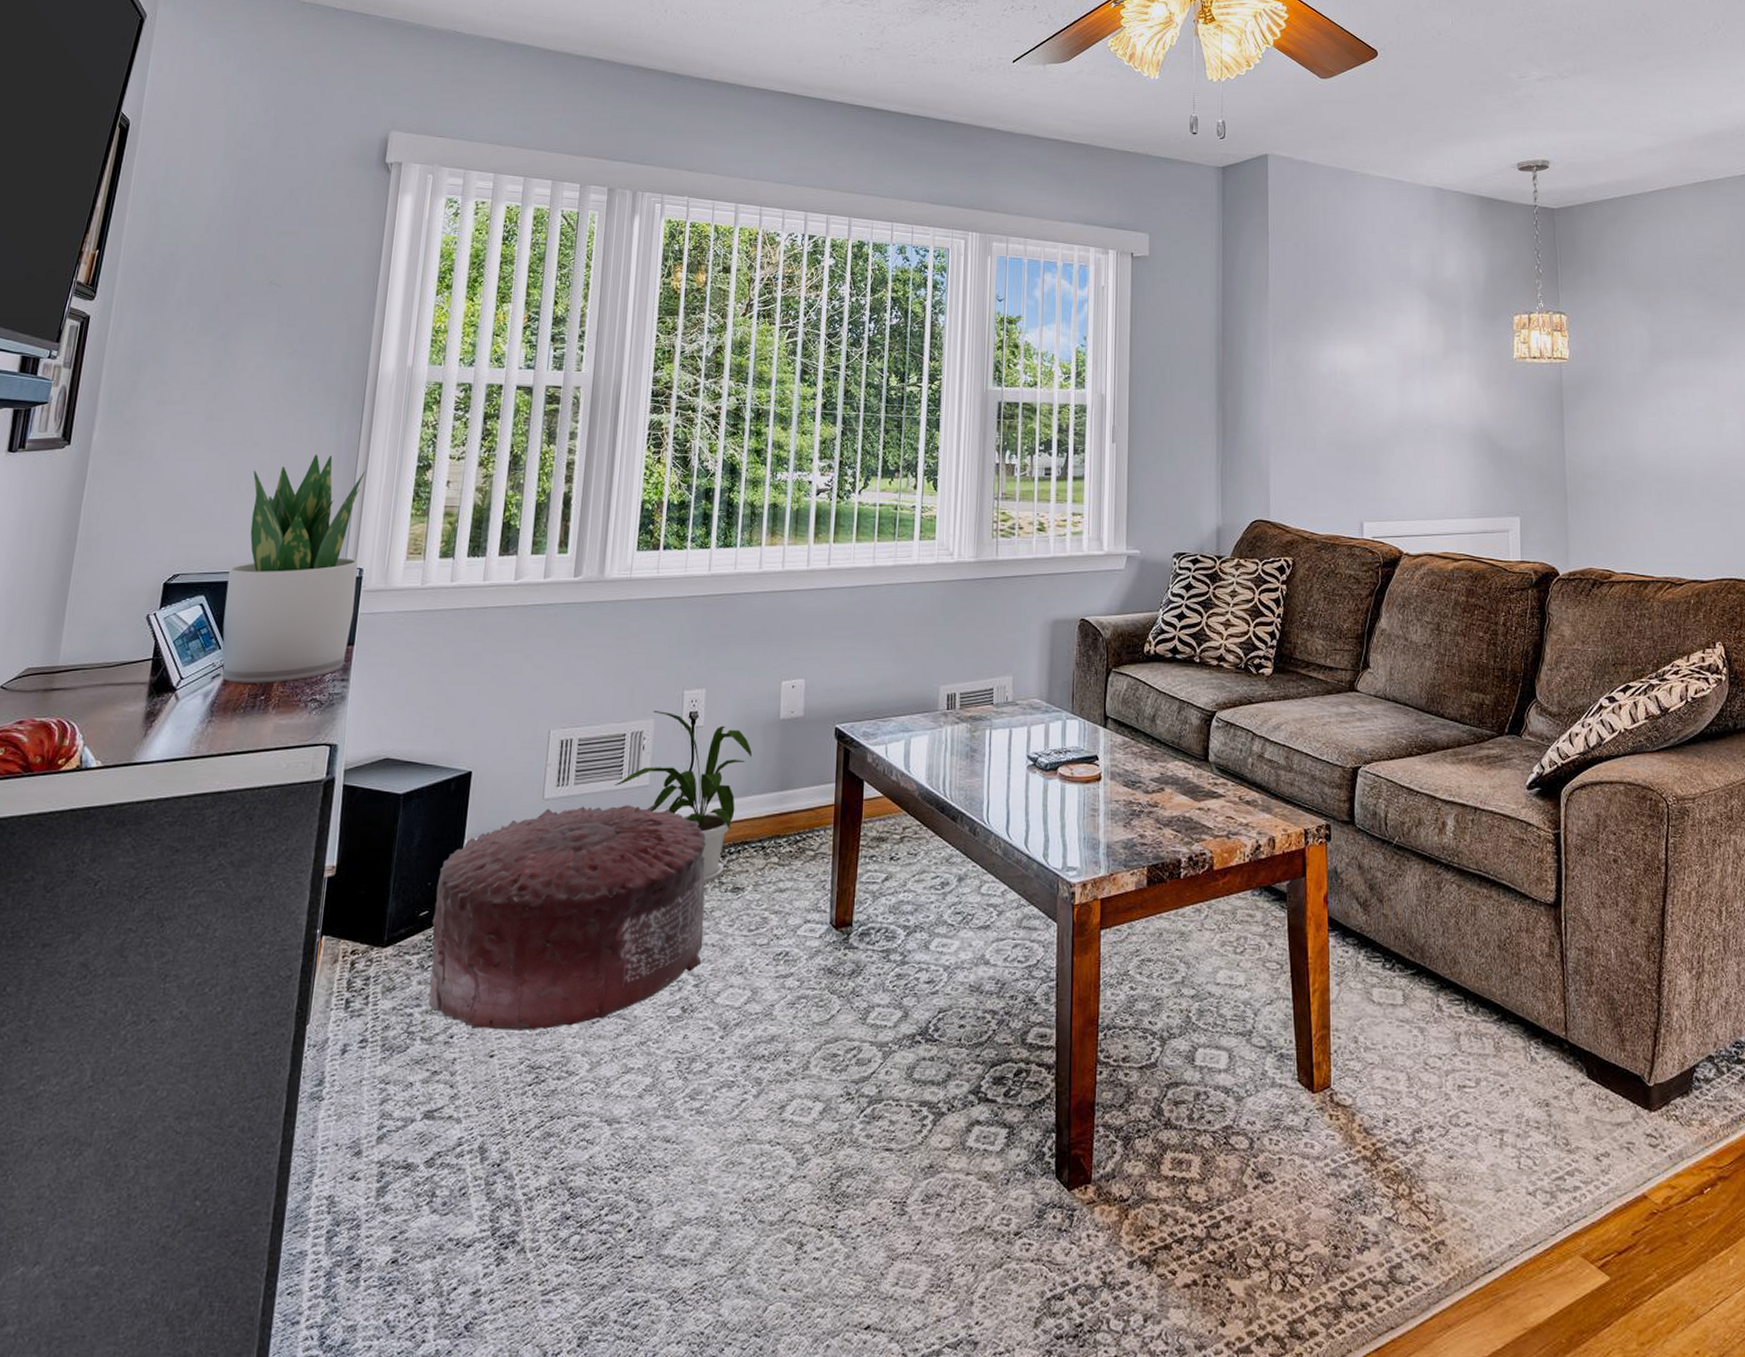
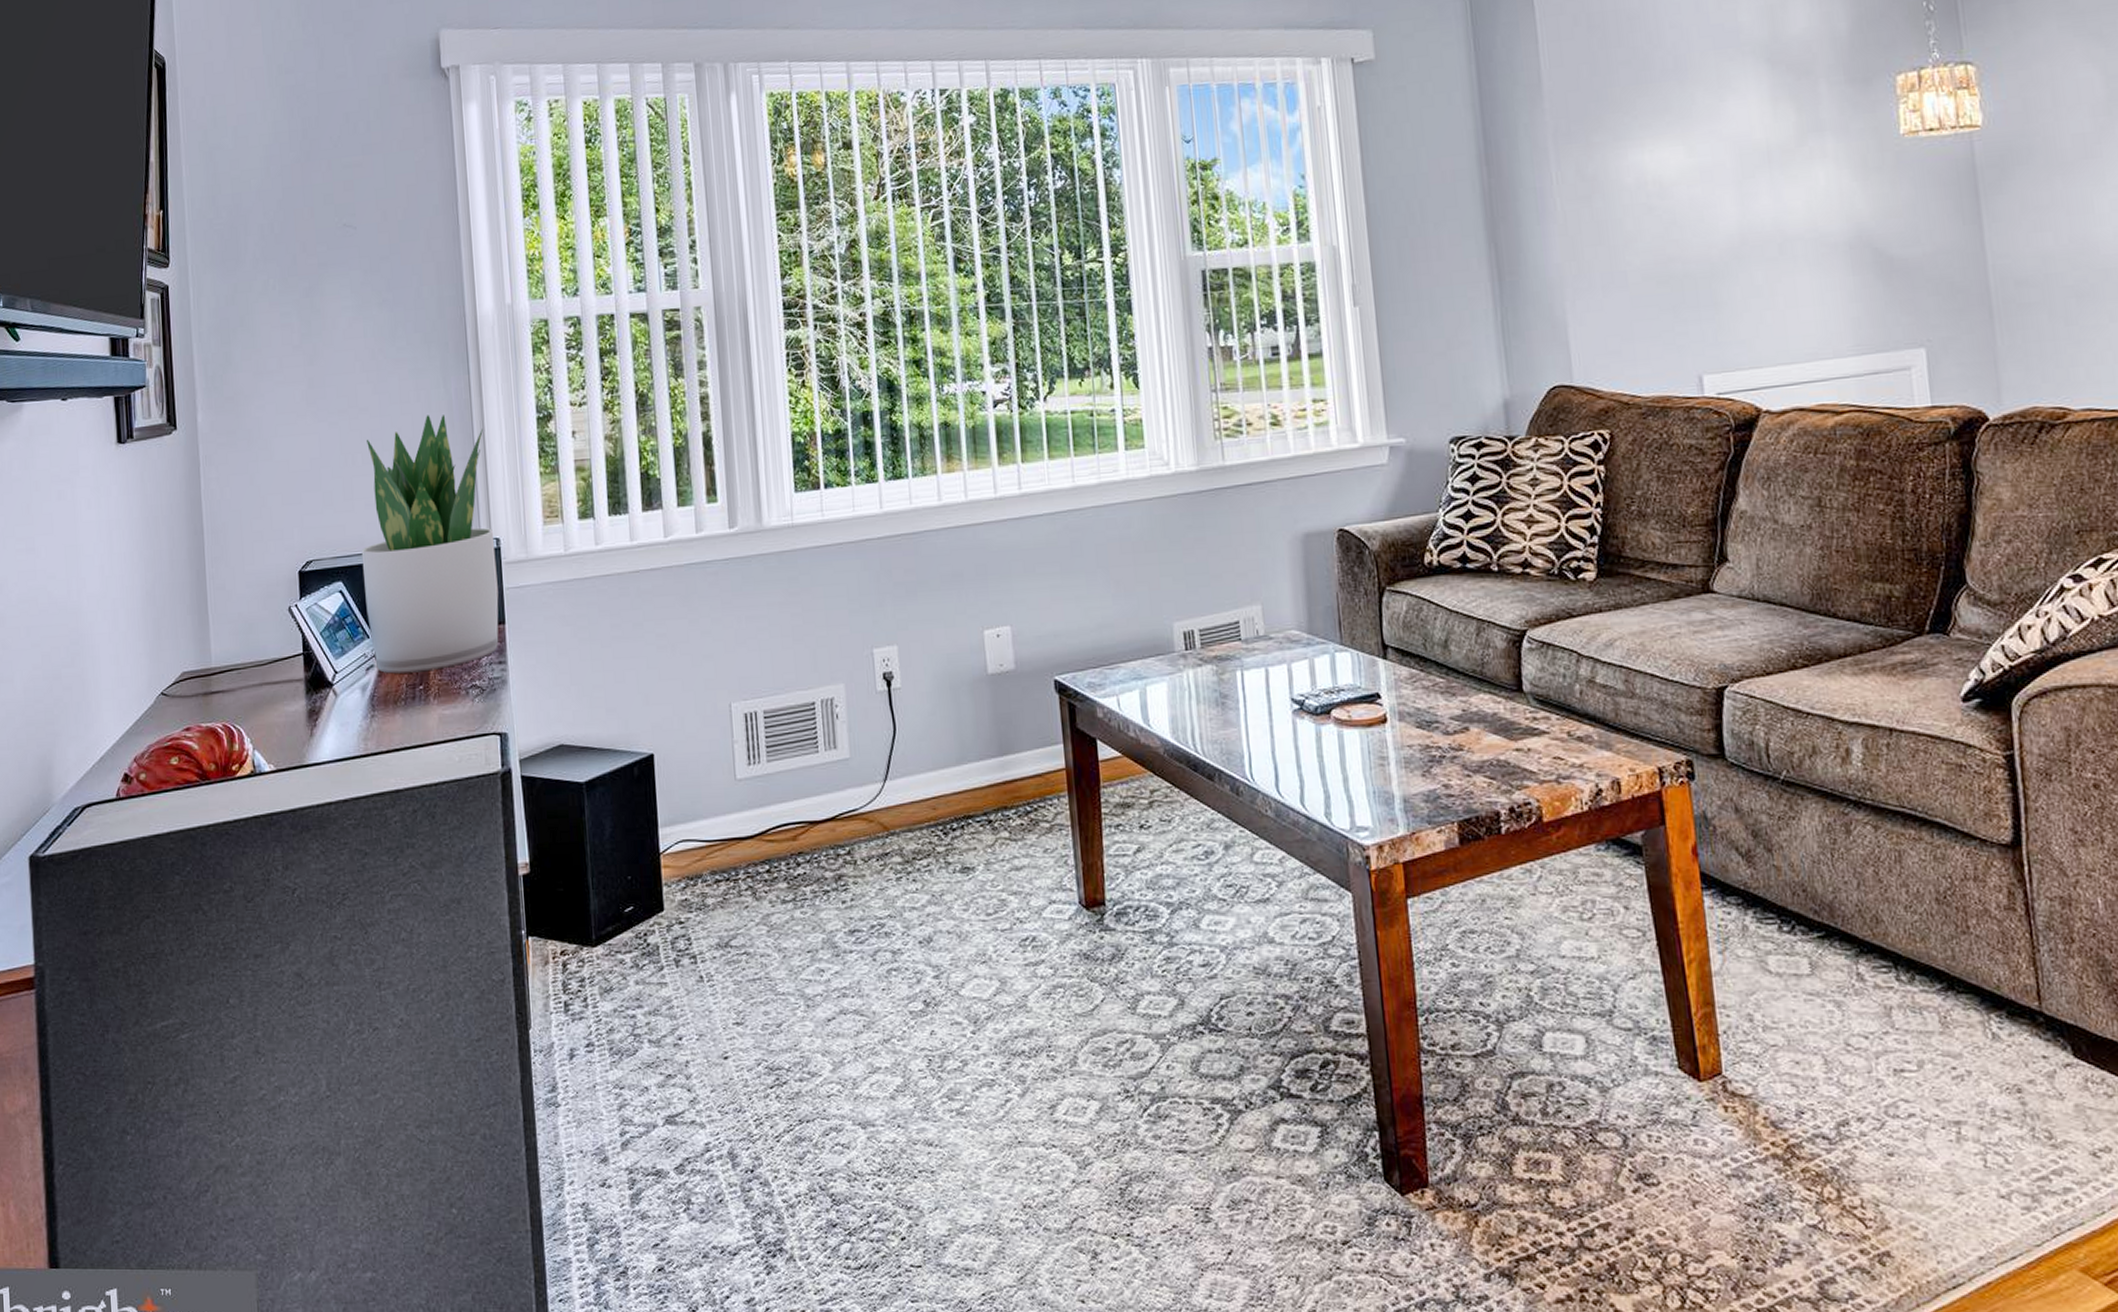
pouf: present [428,804,707,1030] -> none [637,779,939,1030]
house plant: present [614,711,752,884] -> none [811,674,961,865]

